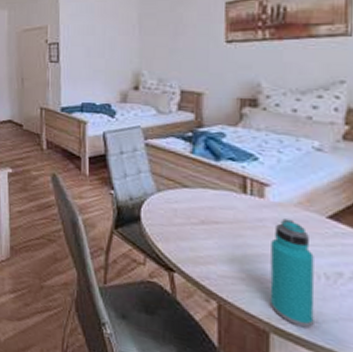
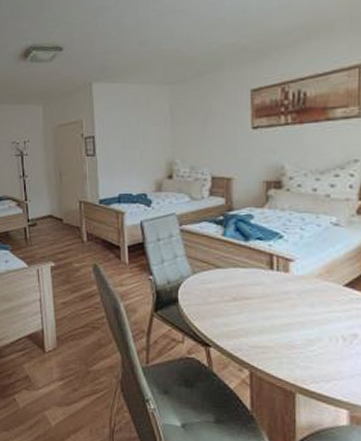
water bottle: present [270,218,315,328] -> none [295,290,334,386]

